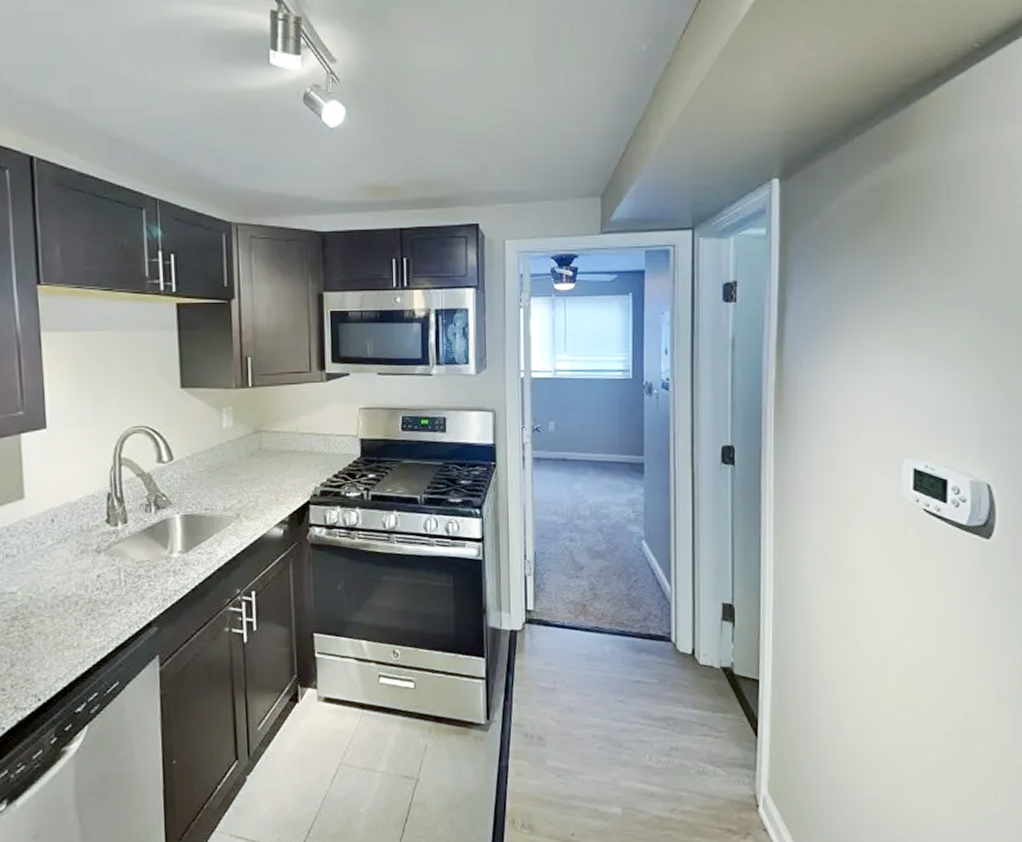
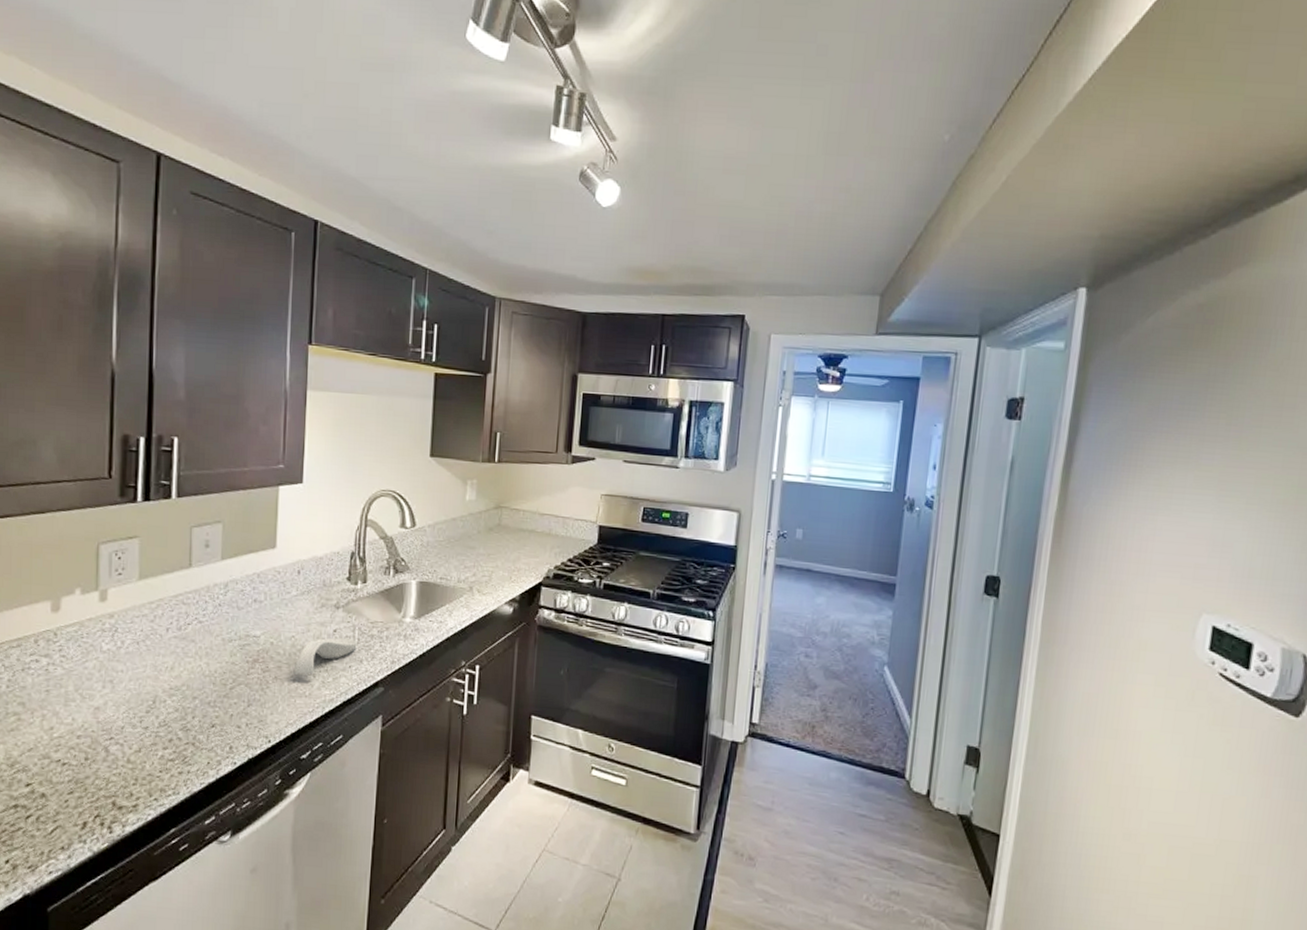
spoon rest: none [57,582,125,627] -> present [293,637,358,676]

